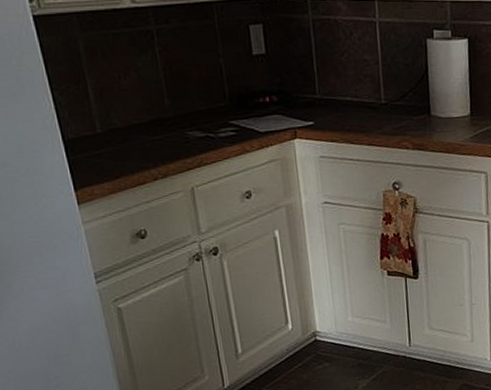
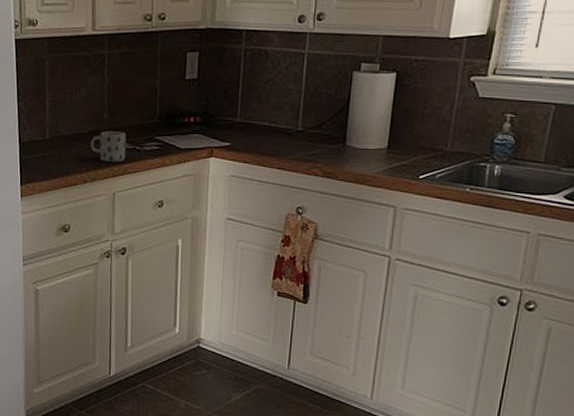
mug: none [153,118,199,154] -> present [90,131,126,162]

